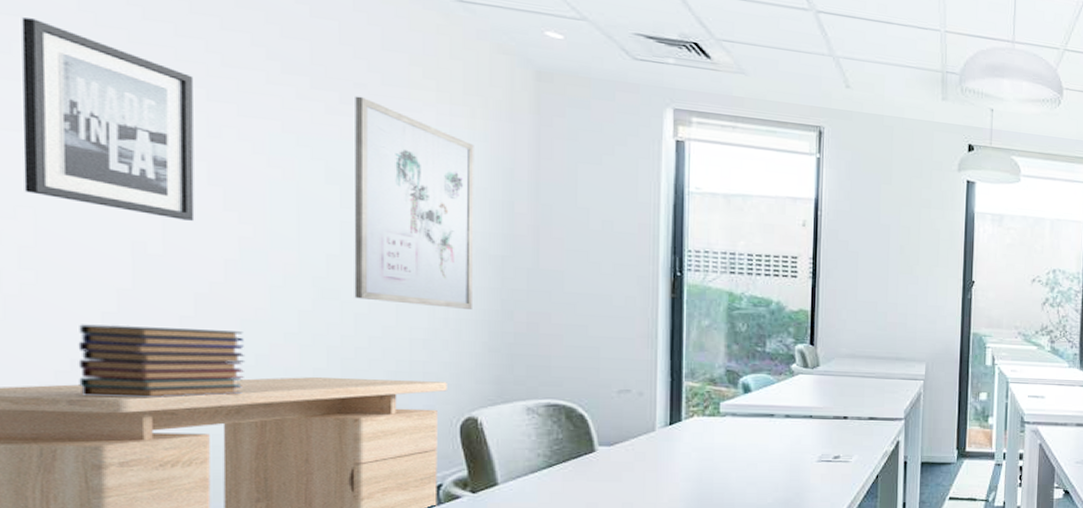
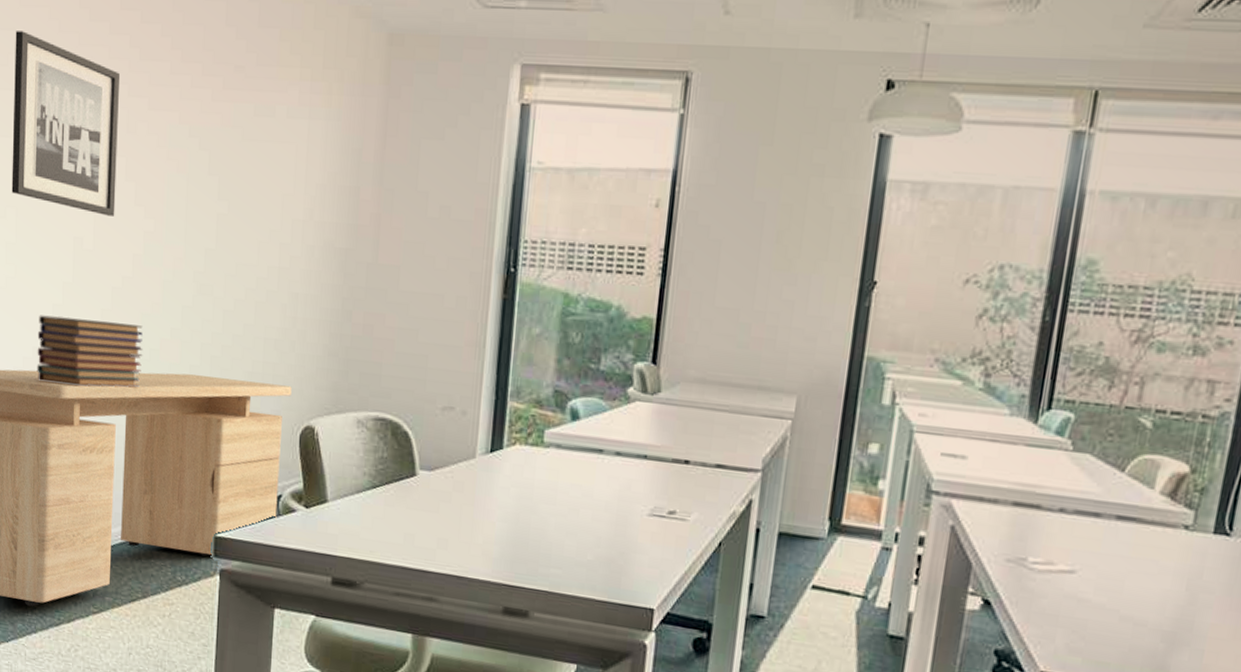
wall art: present [354,95,474,309] -> none [224,79,329,308]

